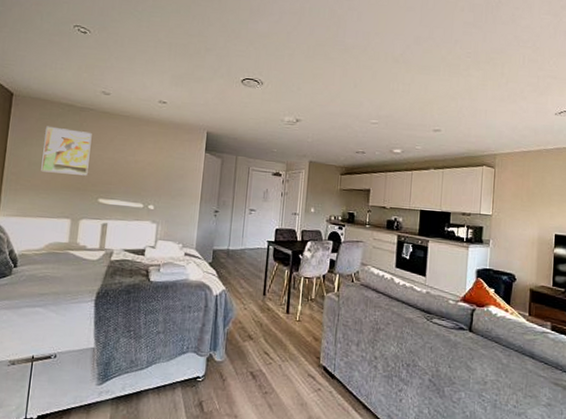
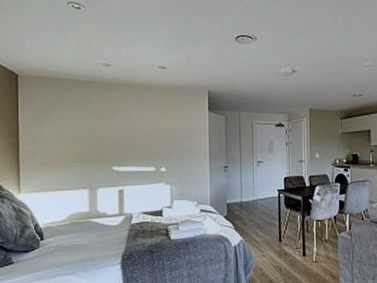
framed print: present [41,126,92,176] -> none [54,102,99,147]

